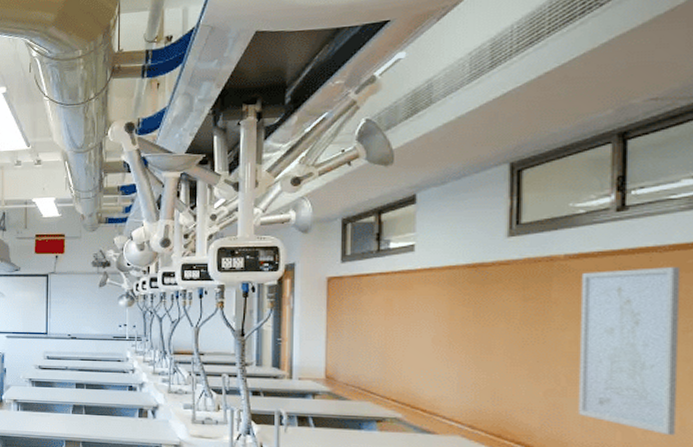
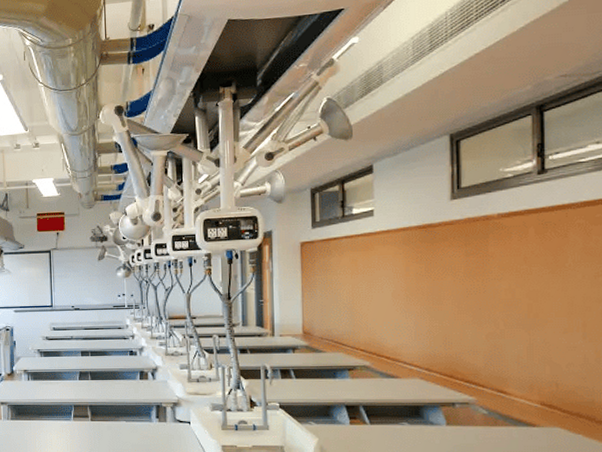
wall art: present [577,267,681,436] -> none [512,221,593,367]

